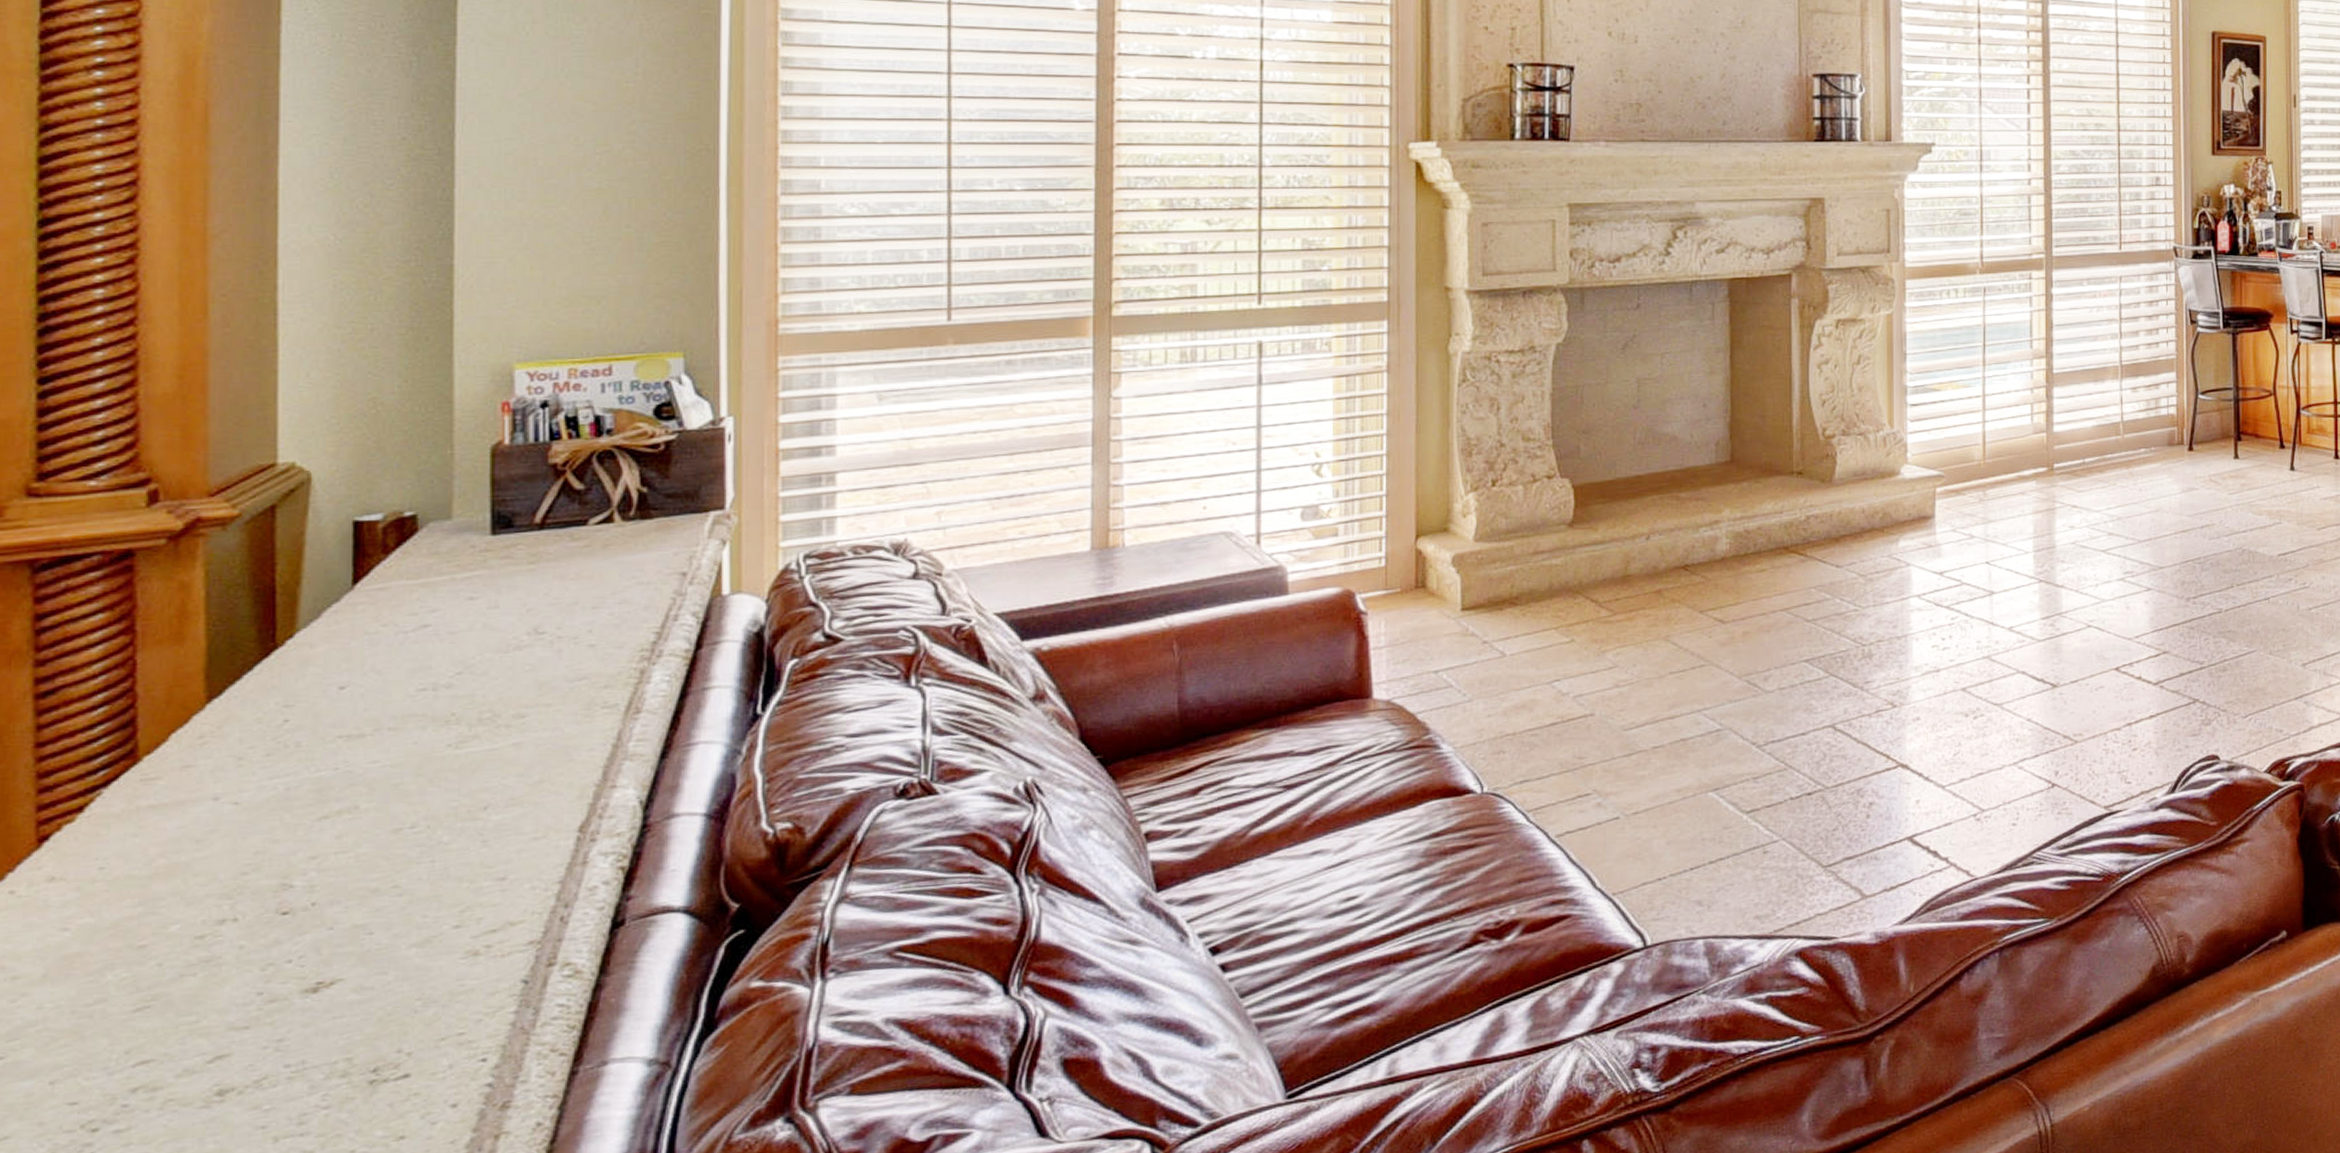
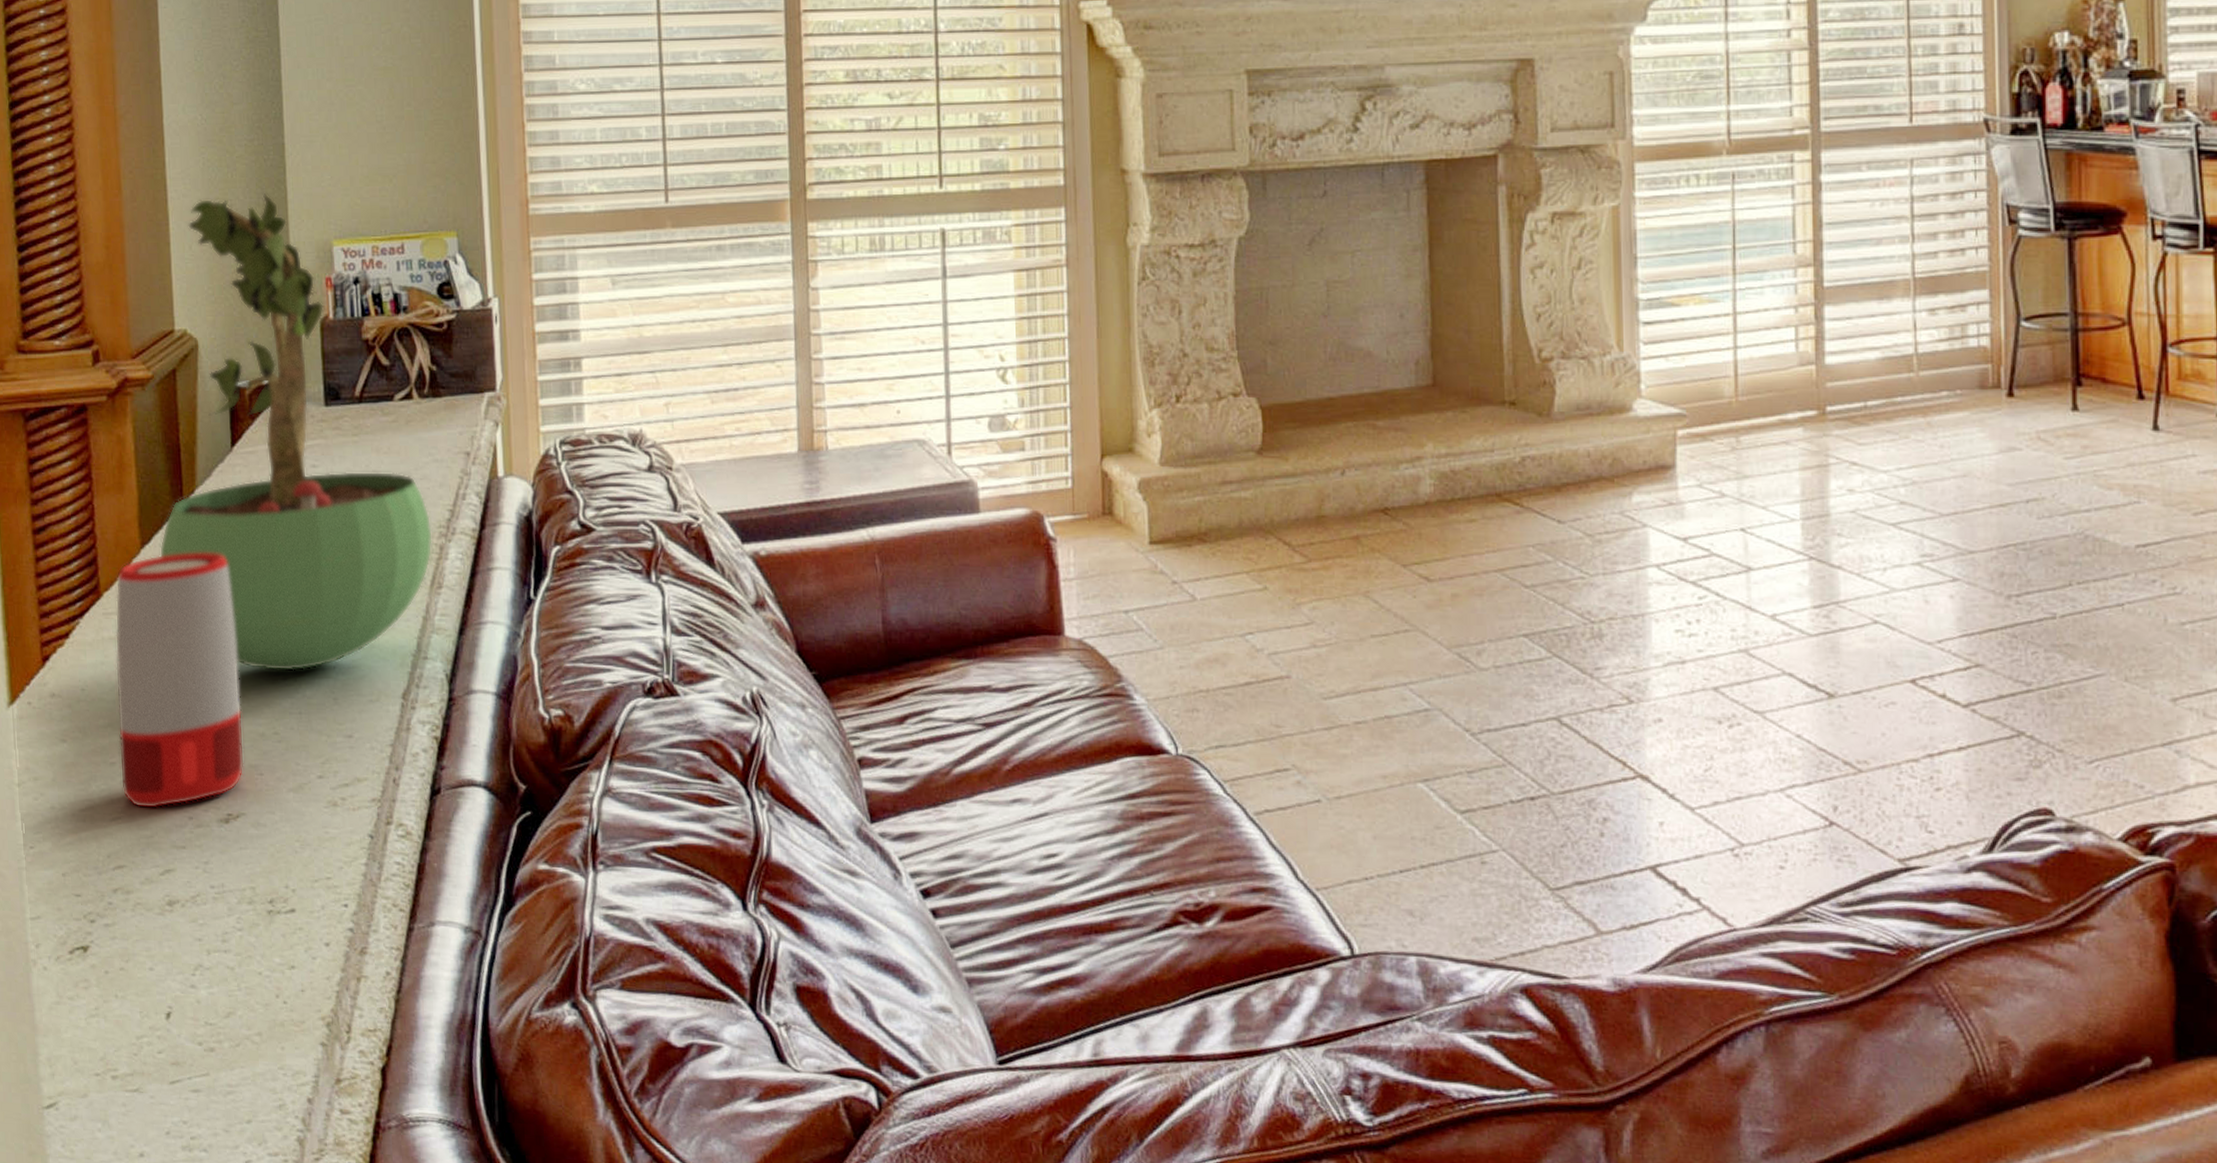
speaker: none [153,700,348,992] -> present [115,552,244,809]
potted plant: none [234,317,632,821] -> present [159,193,433,672]

